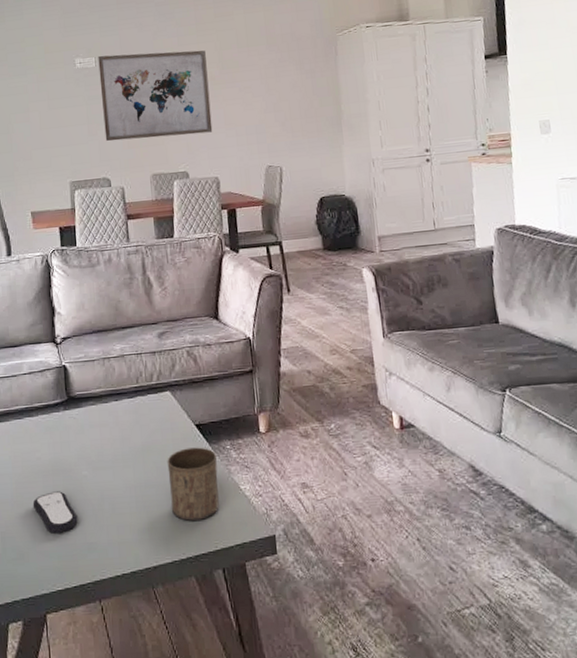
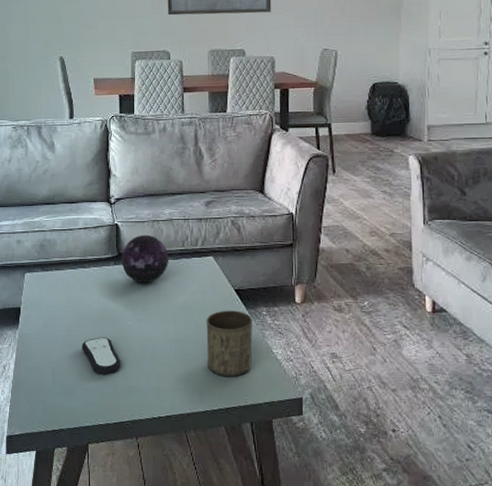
decorative orb: none [71,374,123,428] -> present [121,234,168,284]

